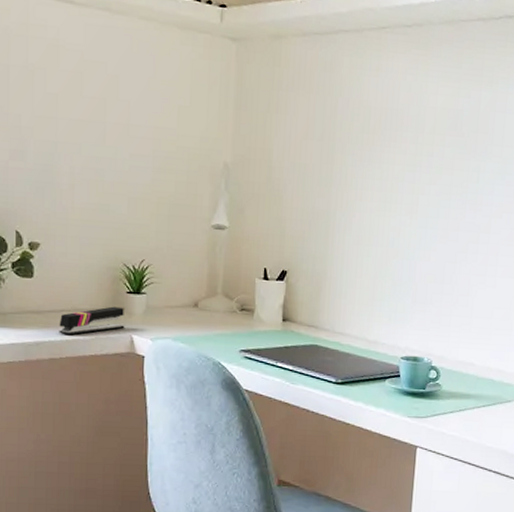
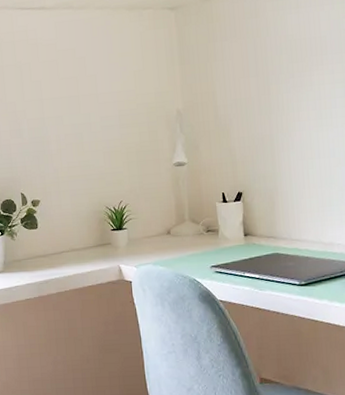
stapler: present [59,306,125,336] -> none [61,242,113,272]

